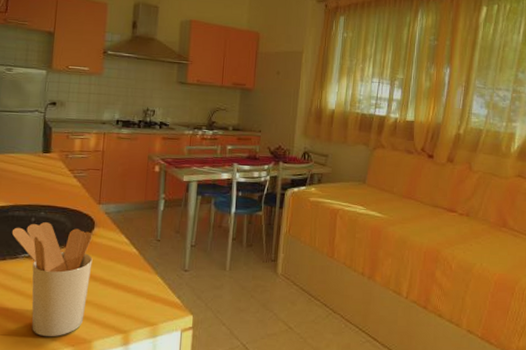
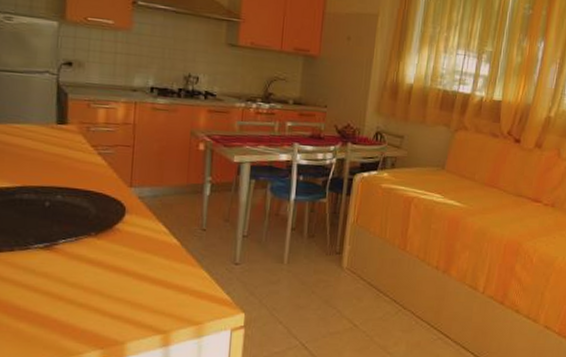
utensil holder: present [11,222,93,337] -> none [20,207,124,339]

